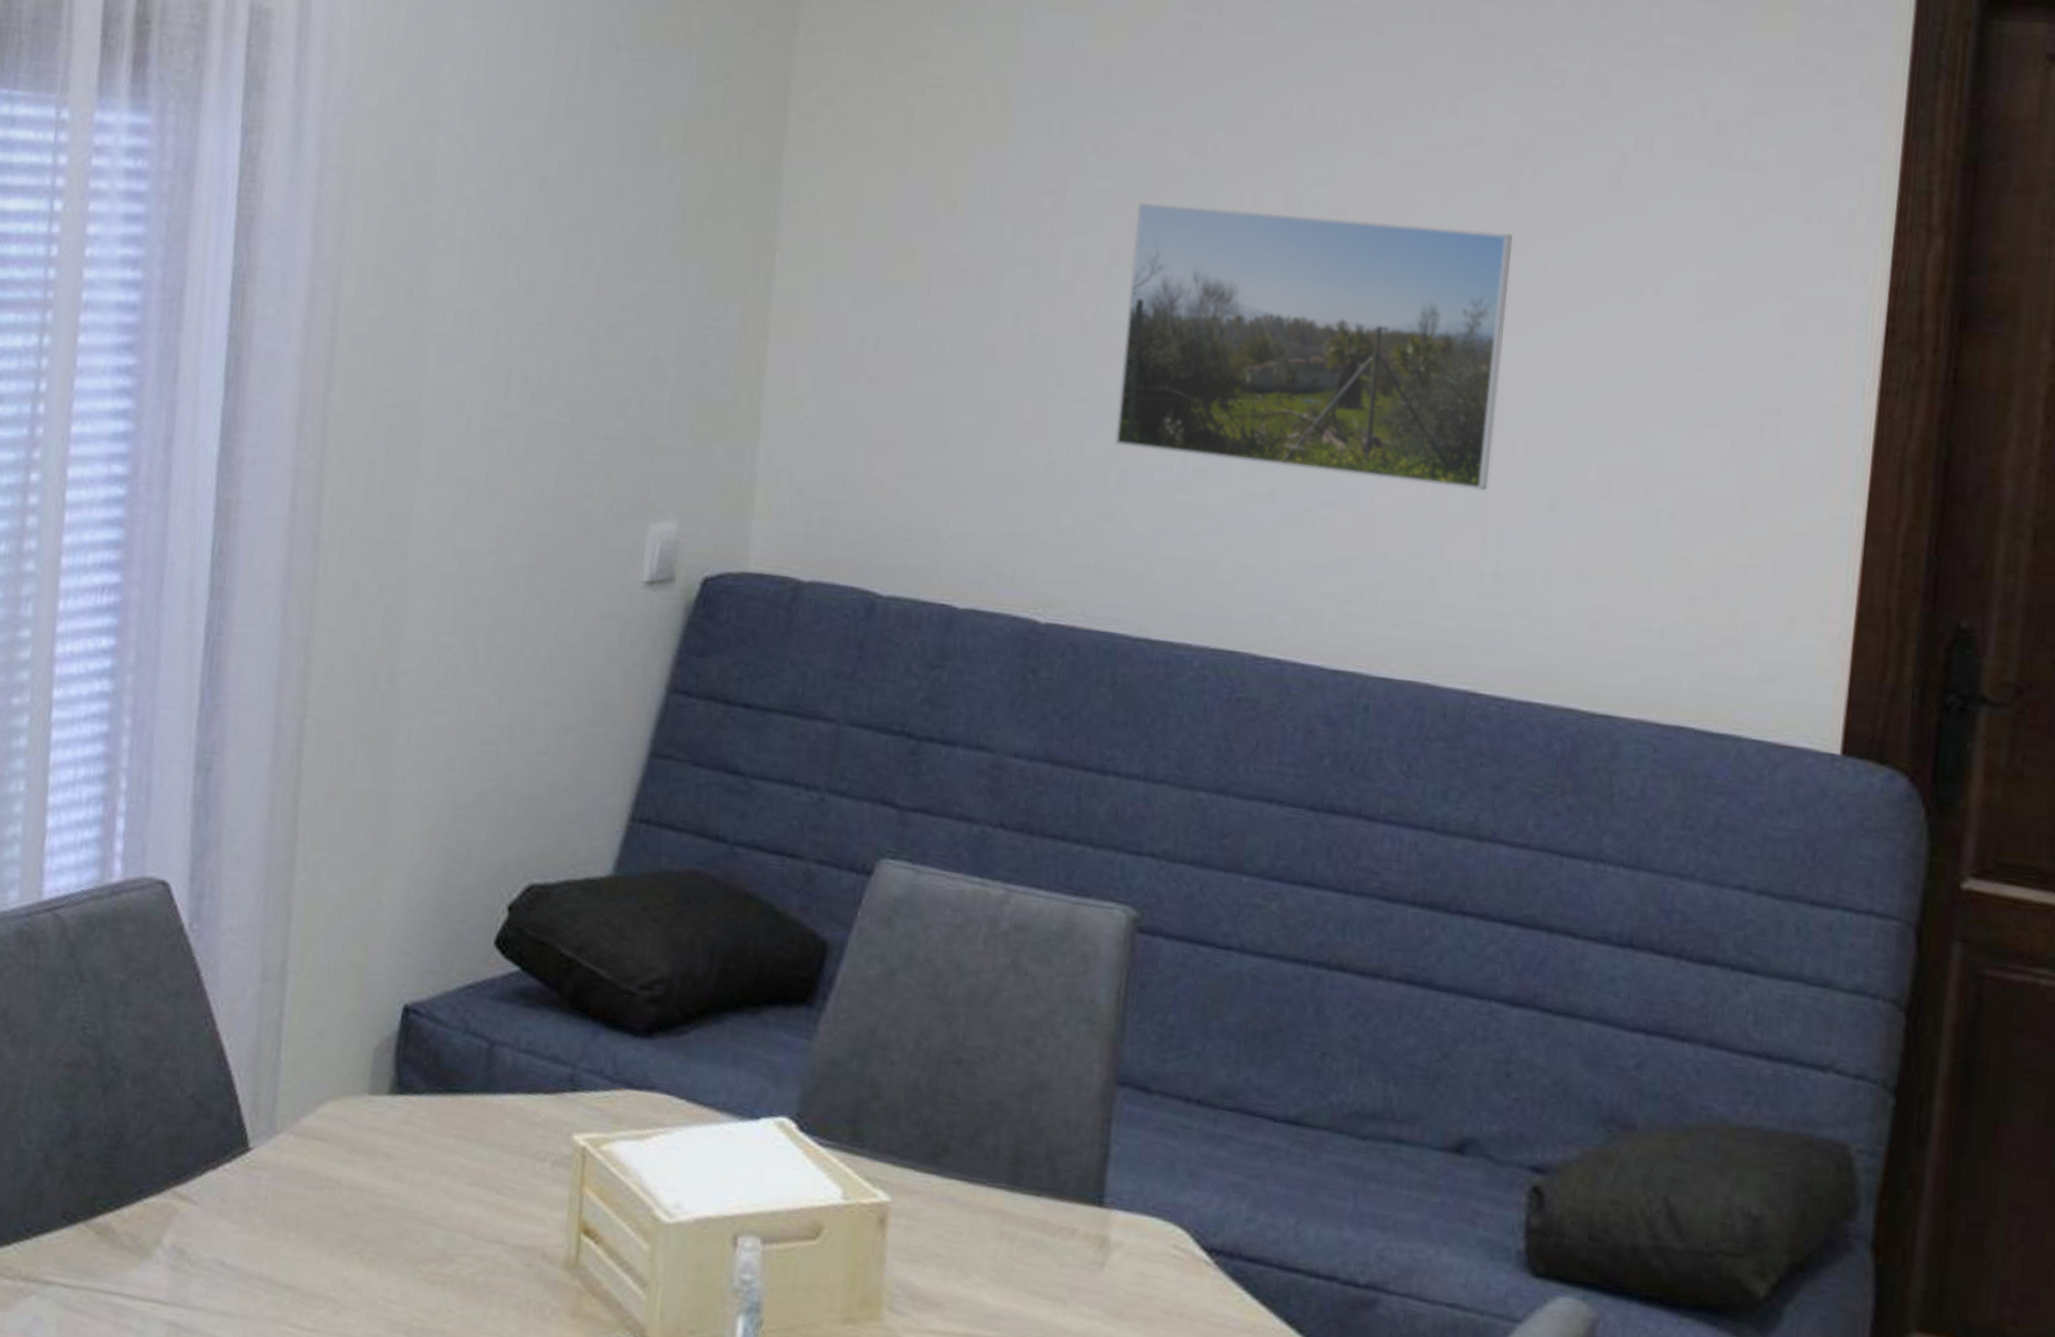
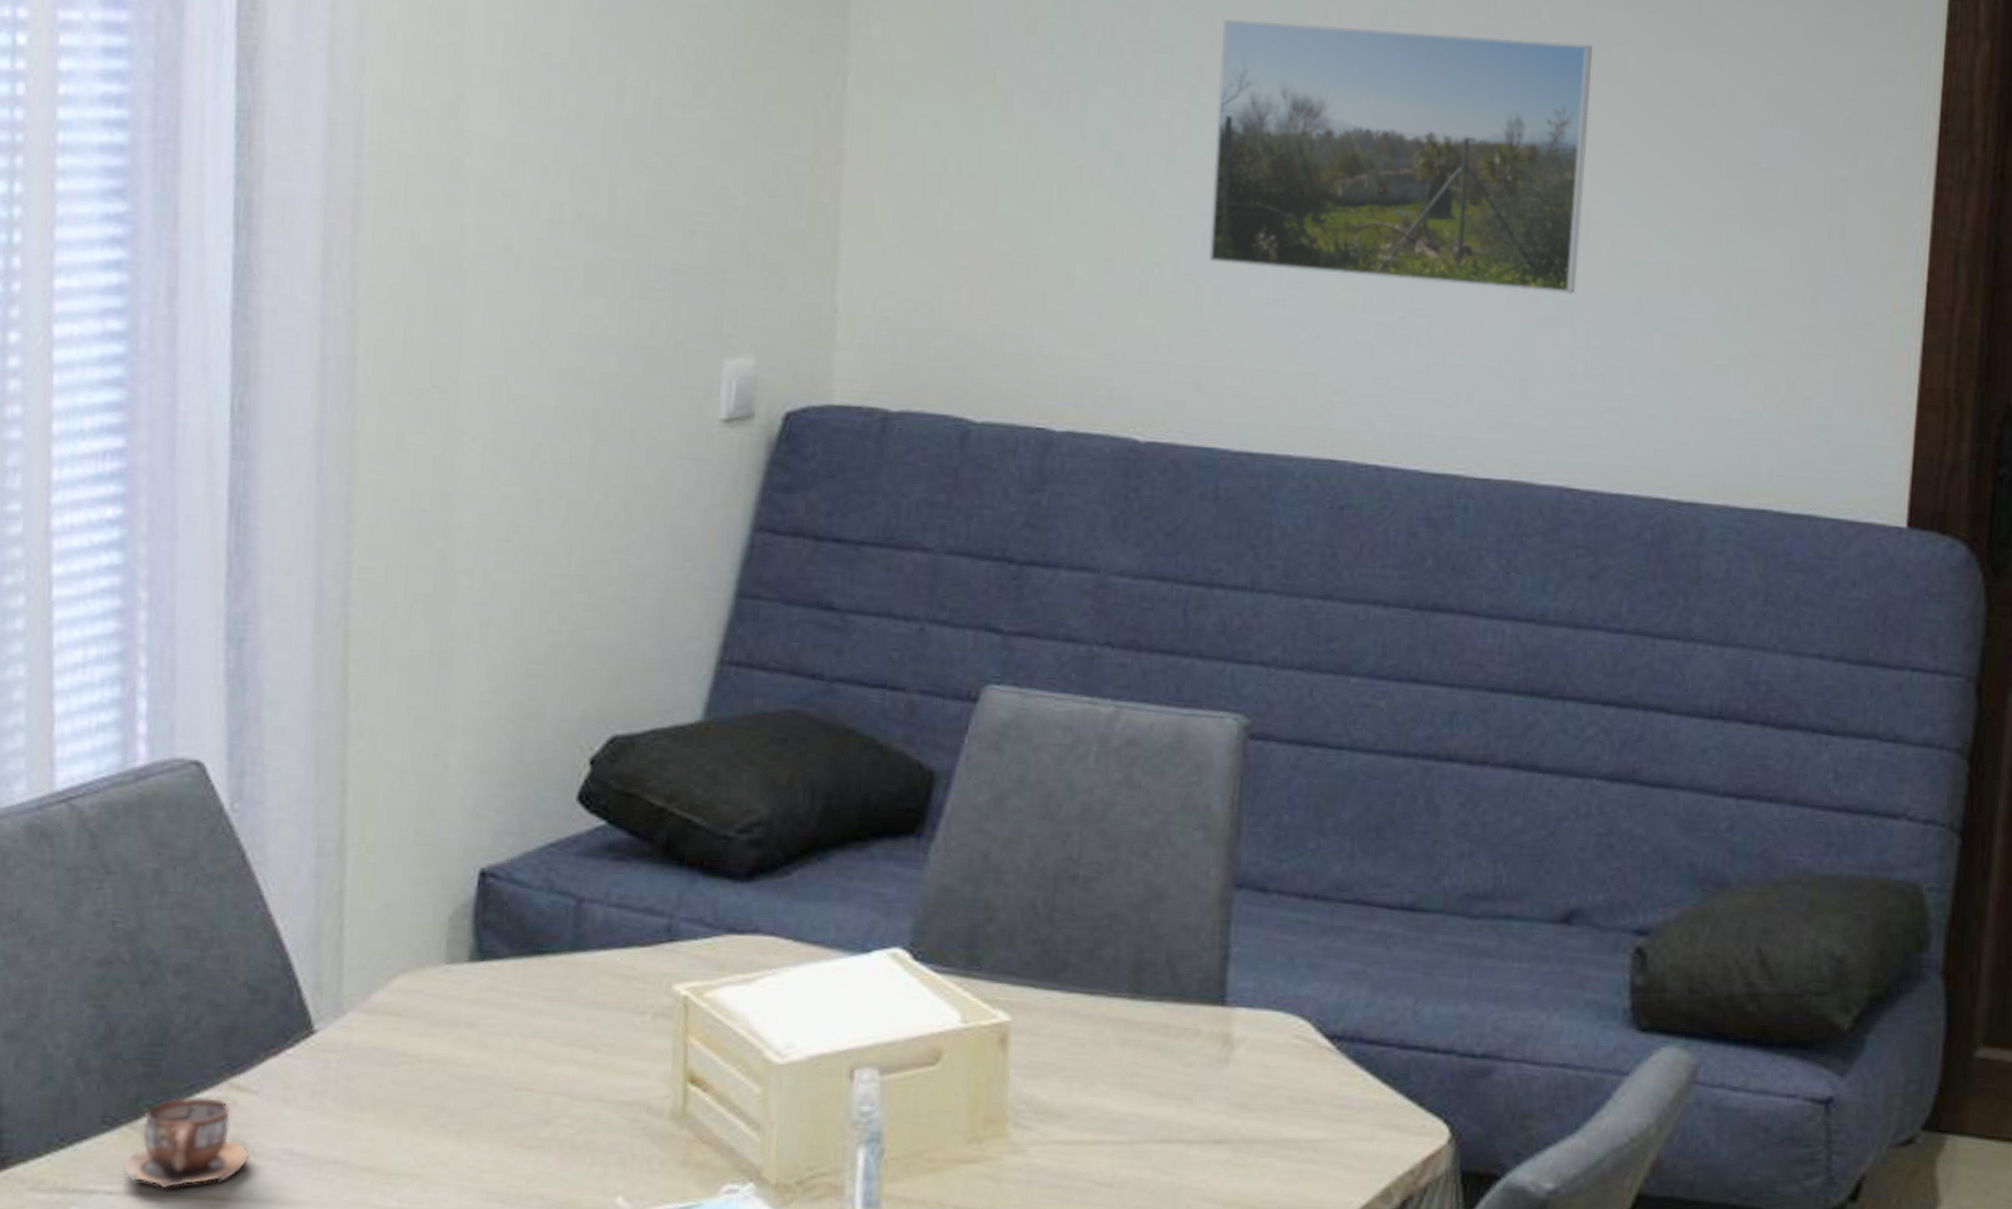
cup: none [76,1200,187,1288] -> present [122,1096,250,1189]

